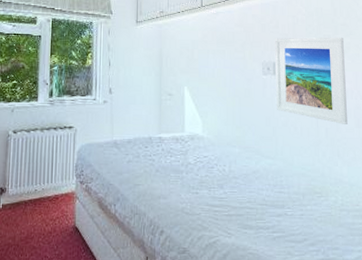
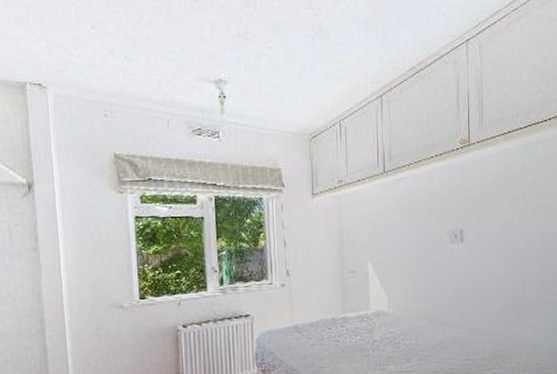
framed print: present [275,37,348,124] -> none [463,197,533,288]

